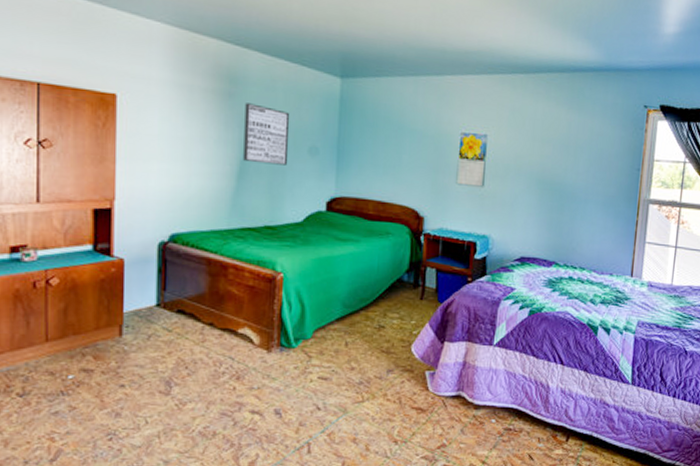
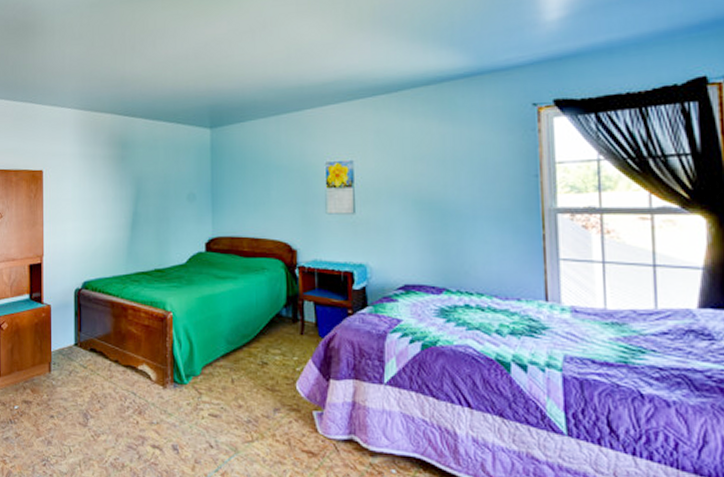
wall art: present [243,103,290,166] -> none [135,162,171,214]

